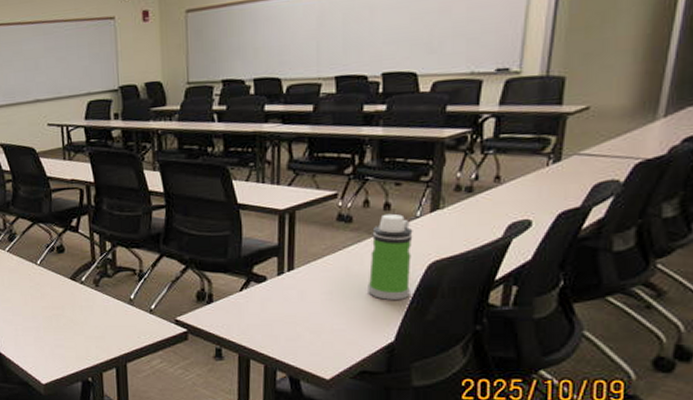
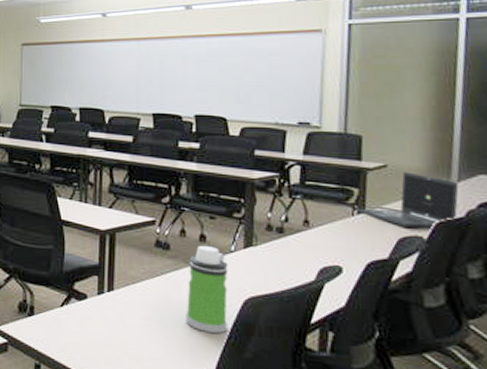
laptop: none [554,112,665,173] -> present [359,172,459,230]

